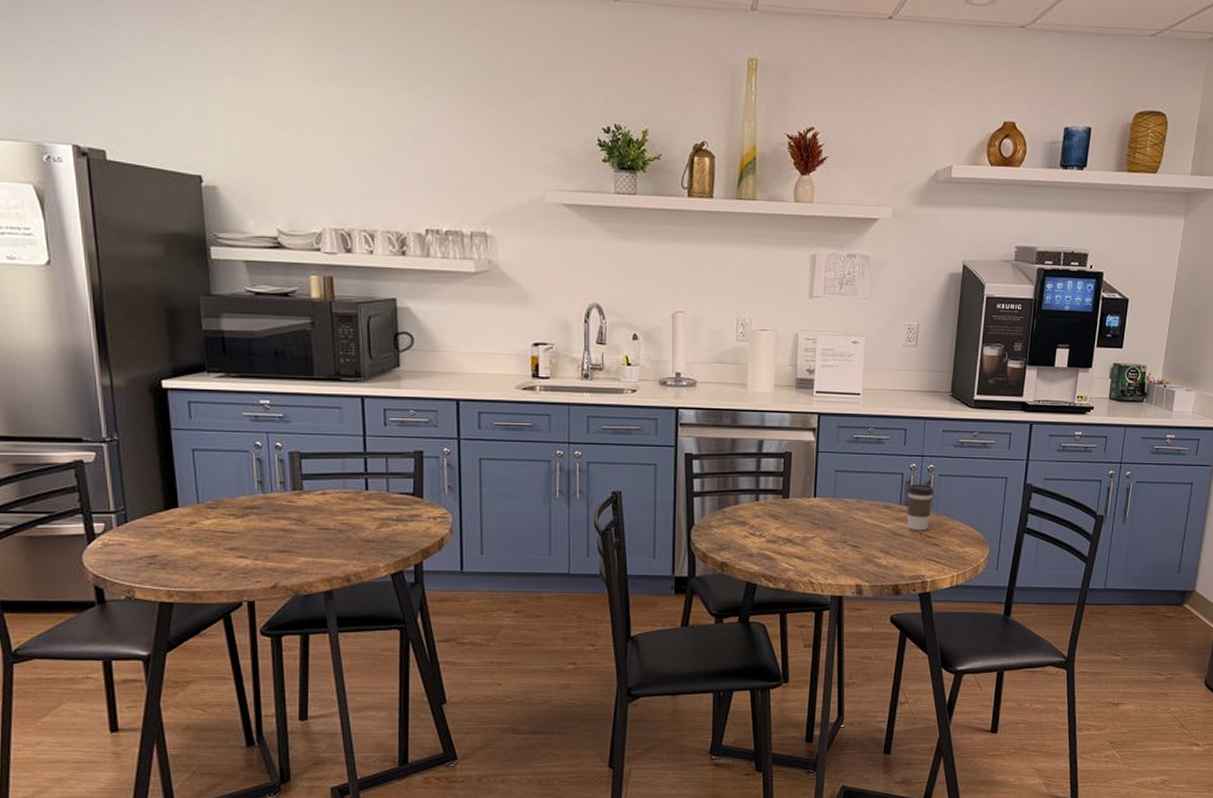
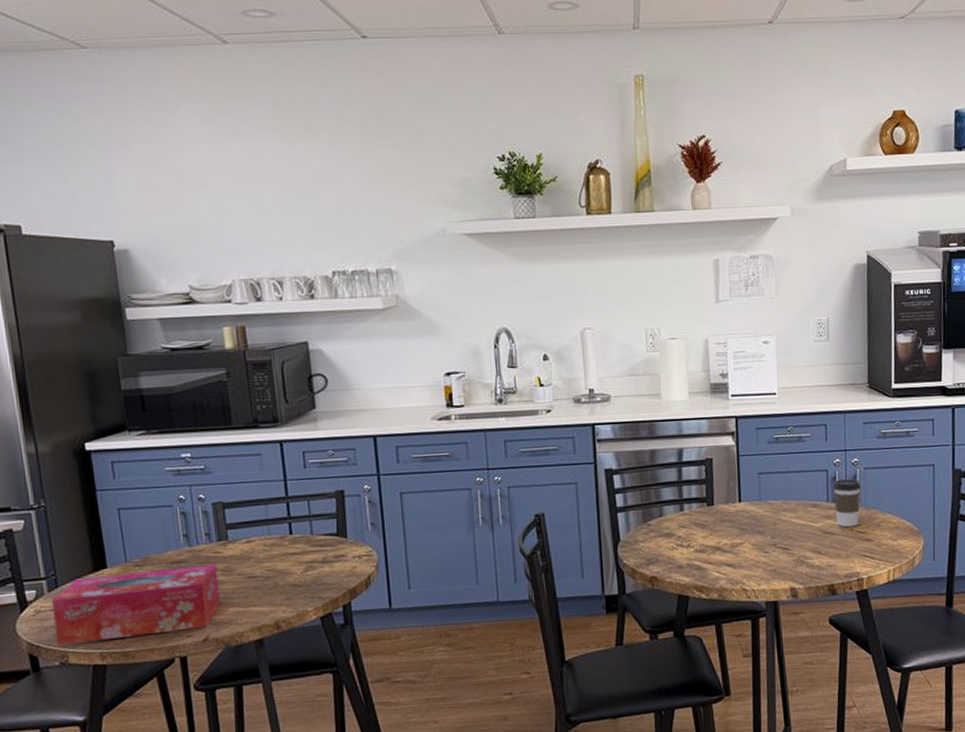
tissue box: none [119,513,292,581] -> present [51,564,221,646]

